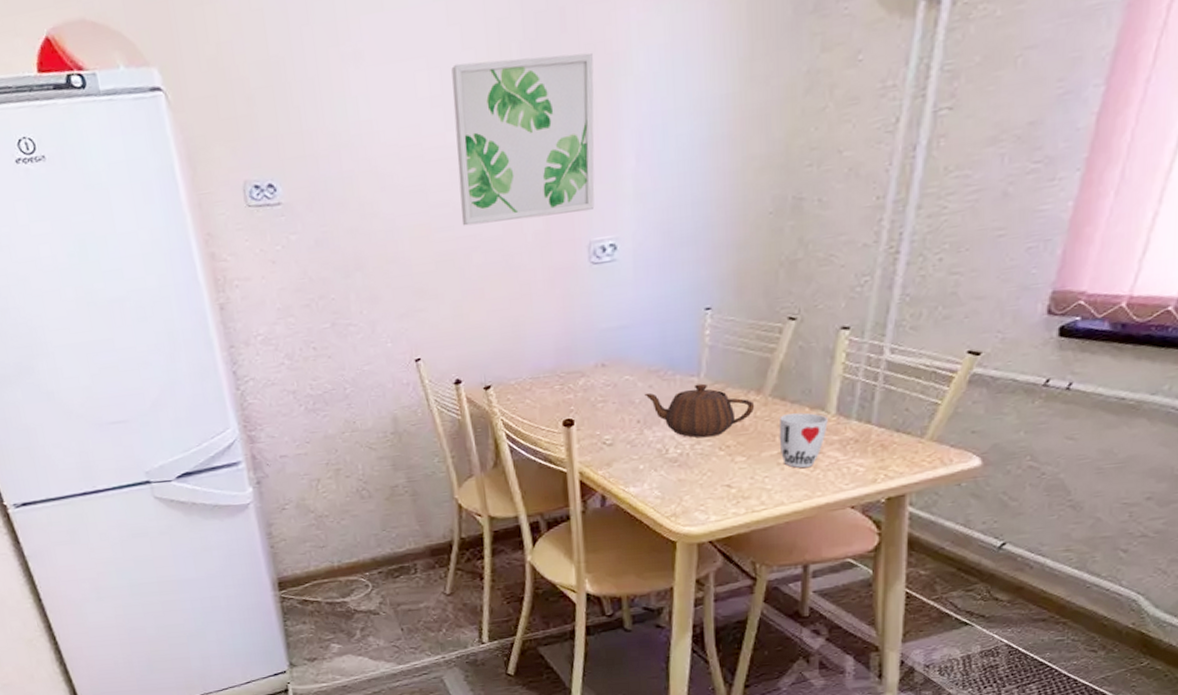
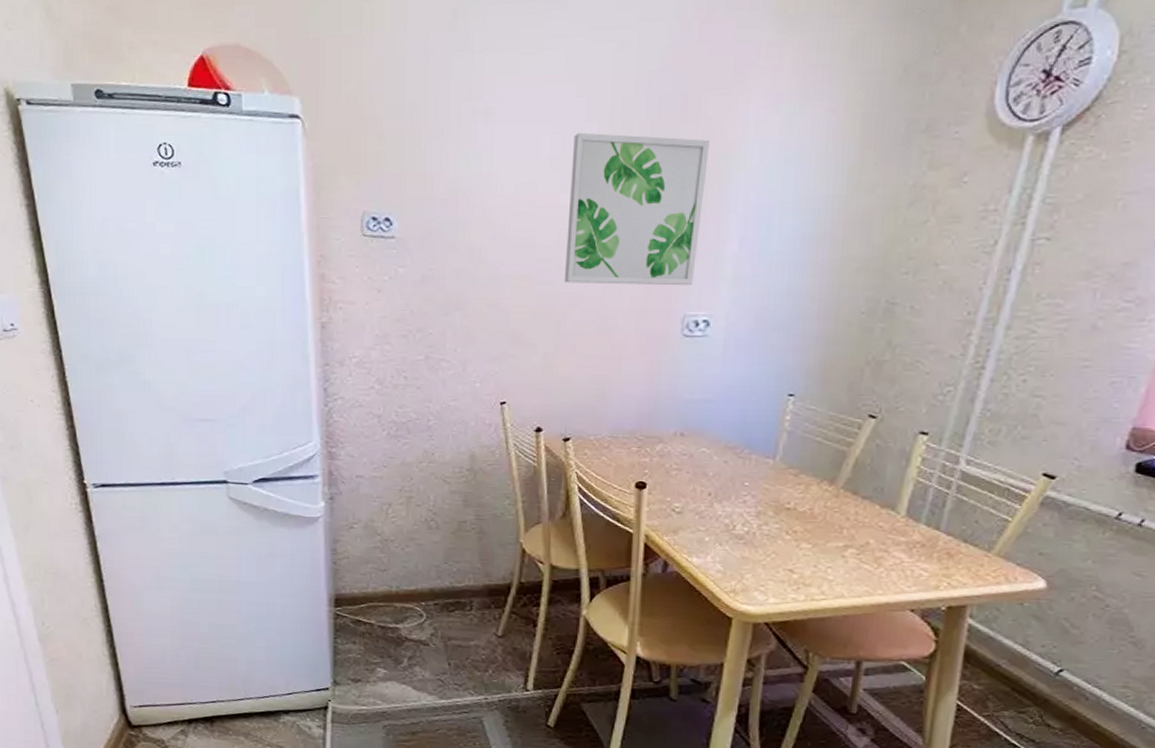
teapot: present [644,383,755,438] -> none [719,466,826,520]
cup: present [779,412,828,468] -> none [846,509,897,565]

